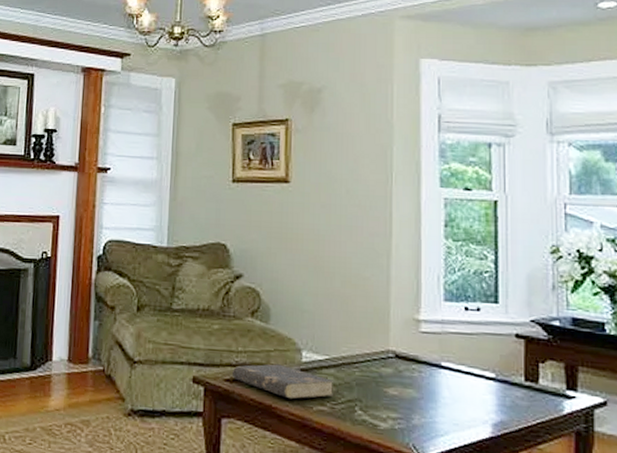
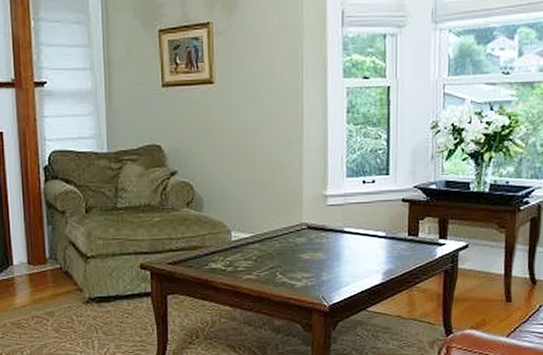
book: present [233,364,335,400] -> none [174,245,259,273]

